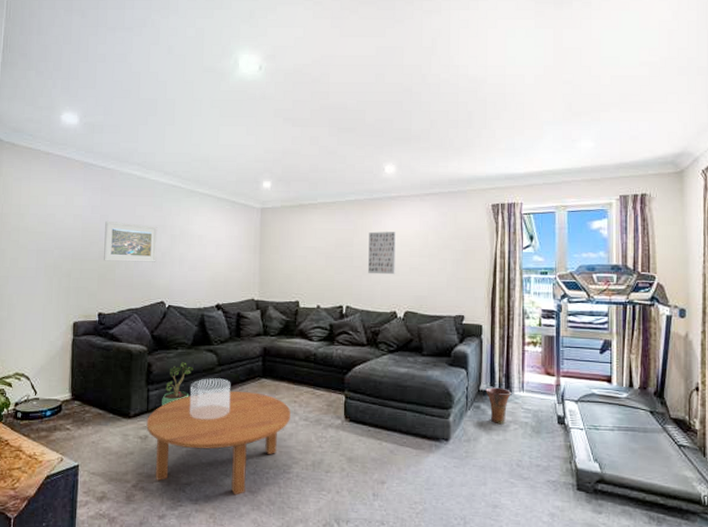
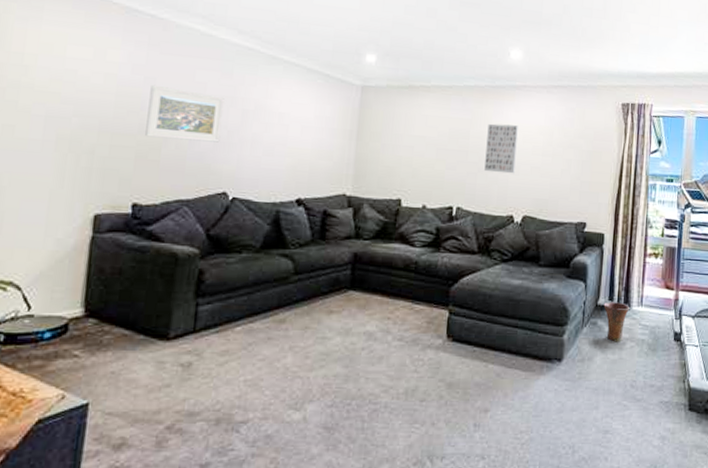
coffee table: present [146,391,291,495] -> none [191,305,383,434]
potted plant: present [162,362,194,406] -> none [215,269,262,324]
decorative bowl: present [189,378,231,420] -> none [252,289,310,342]

